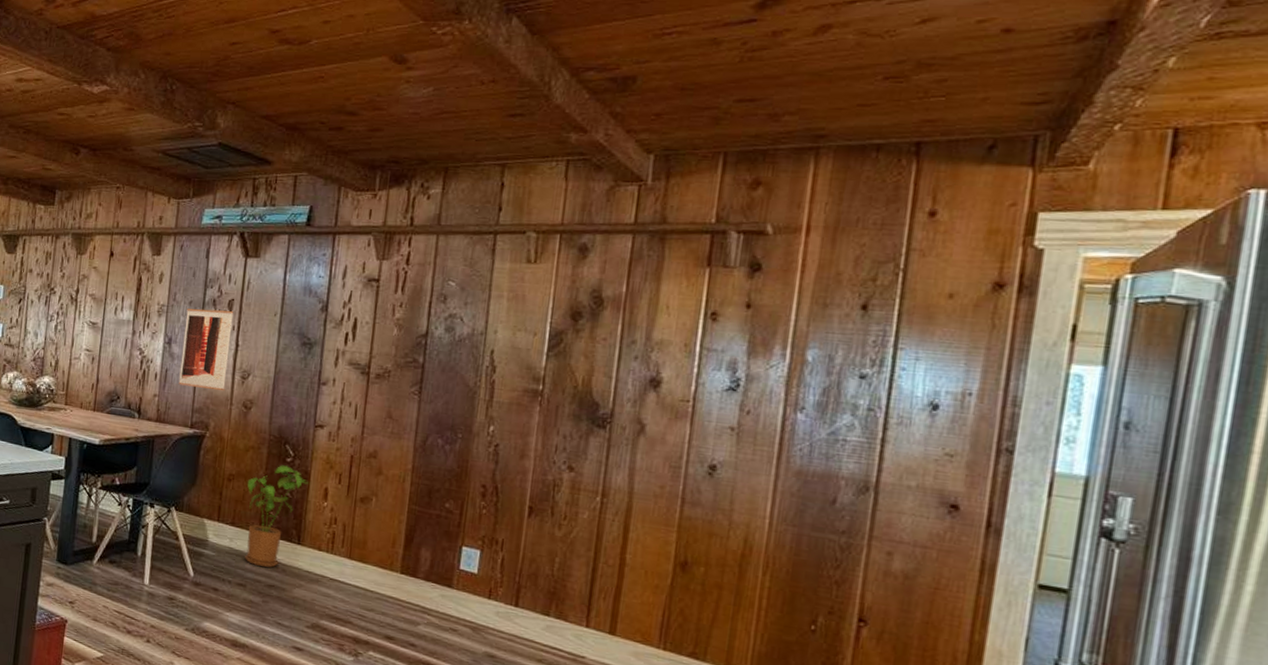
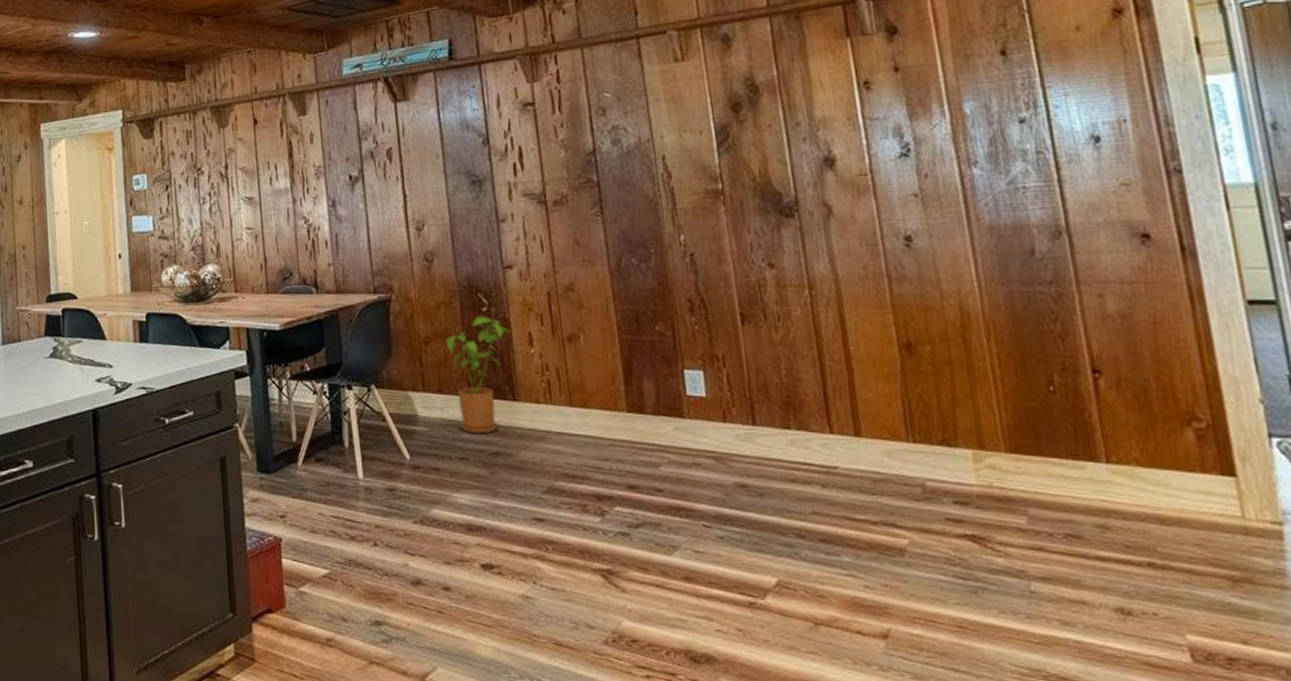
wall art: present [178,308,234,392] -> none [345,161,402,249]

